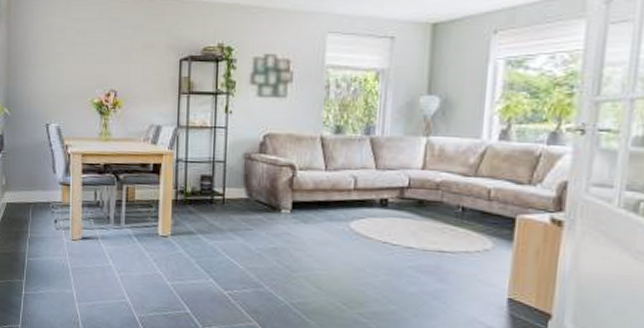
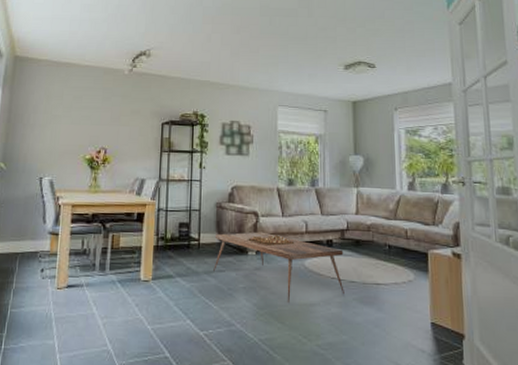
coffee table: none [240,187,401,267] -> present [213,231,344,302]

